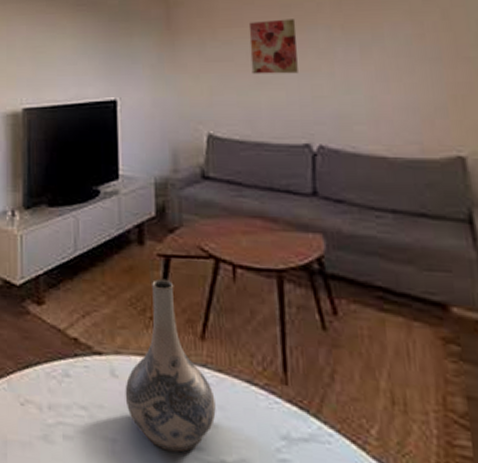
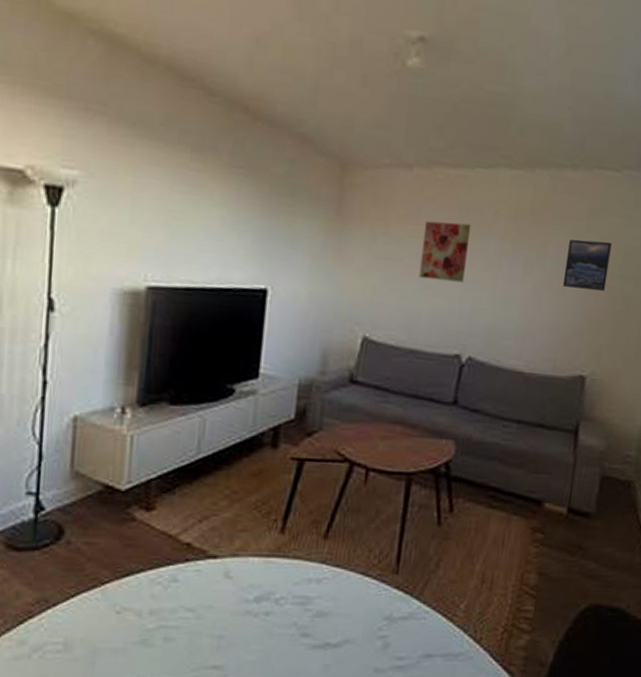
decorative vase: present [125,278,216,452] -> none [237,482,329,641]
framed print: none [406,12,464,64] -> present [562,239,612,291]

